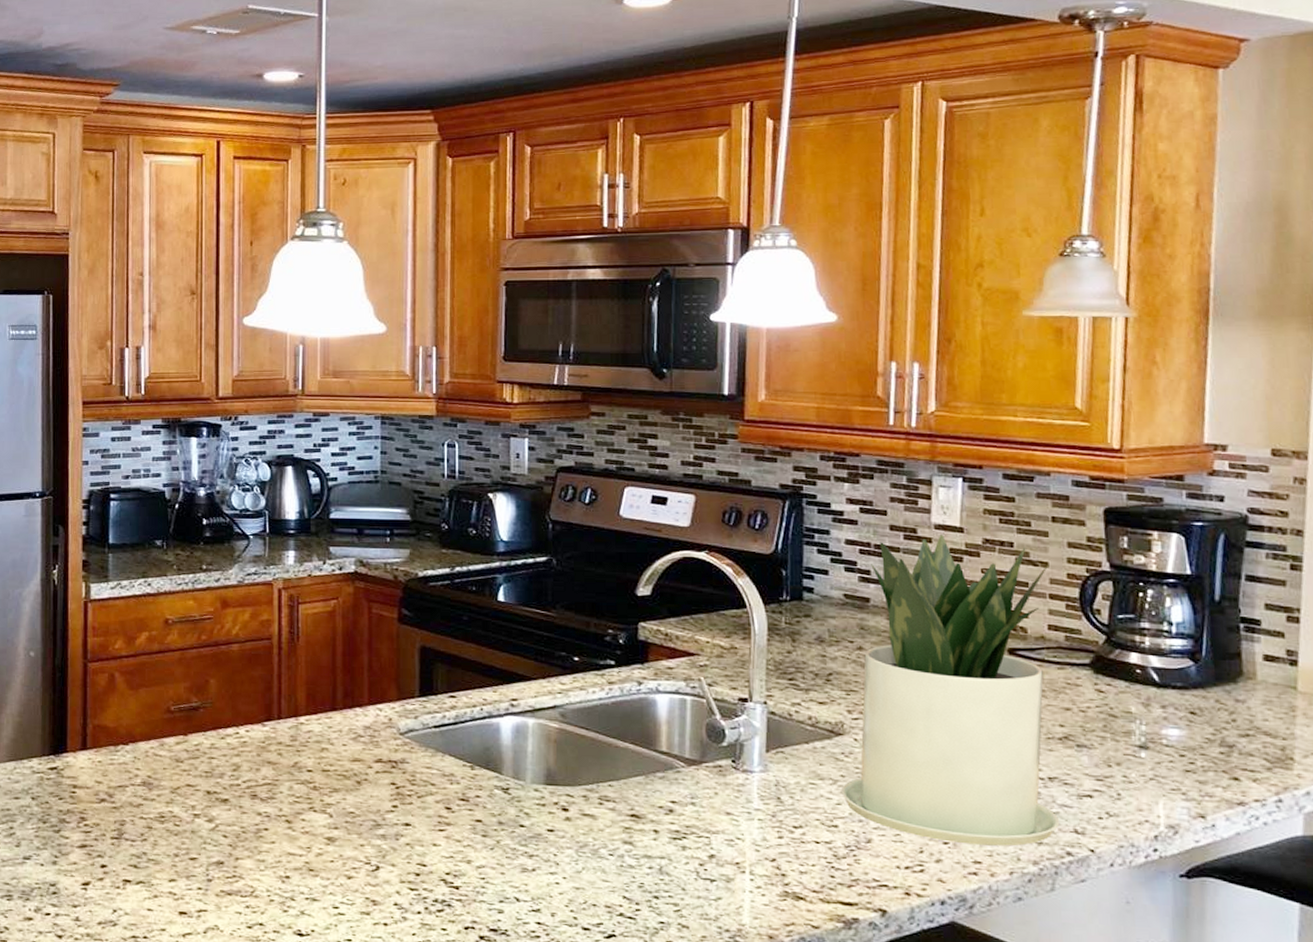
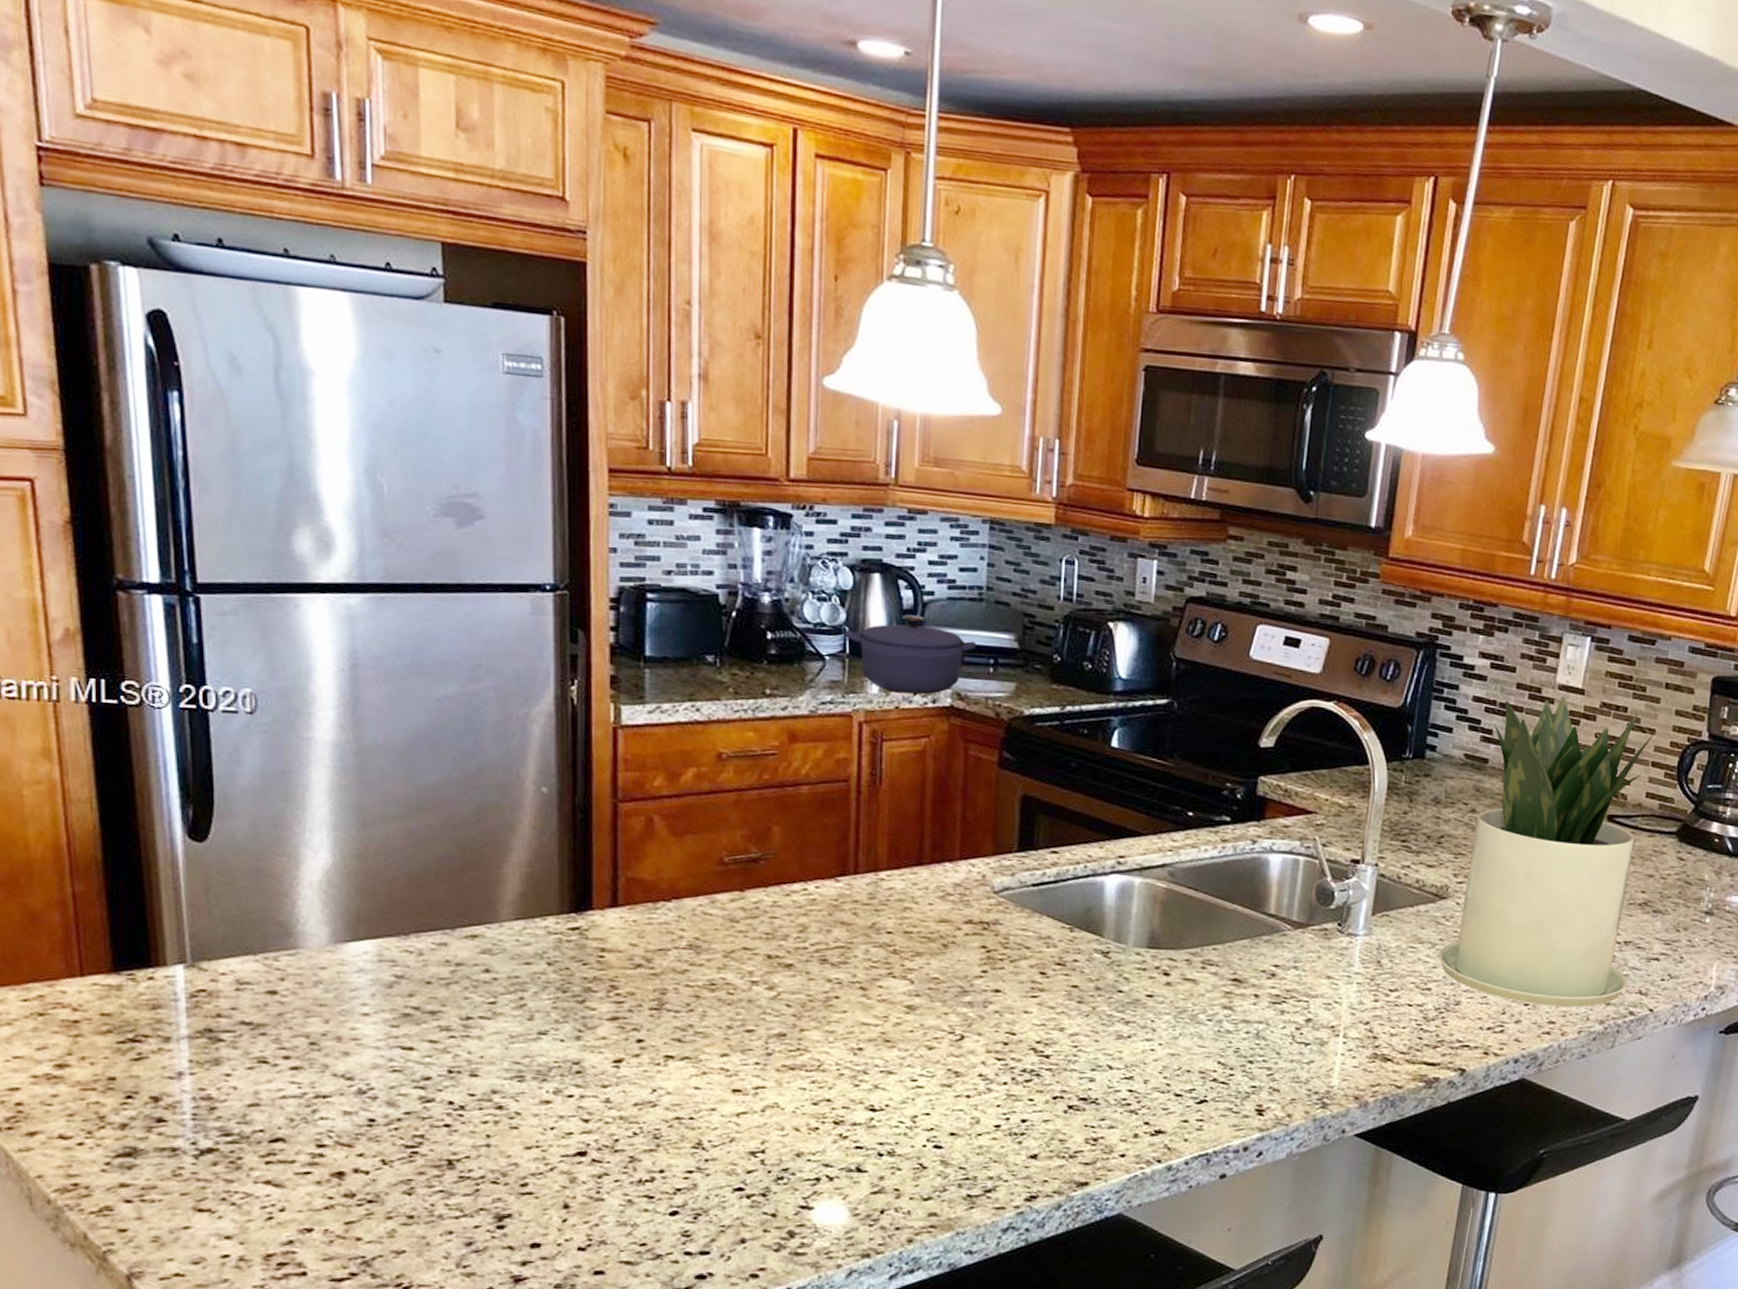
cooking pot: none [265,498,375,564] -> present [844,614,977,695]

